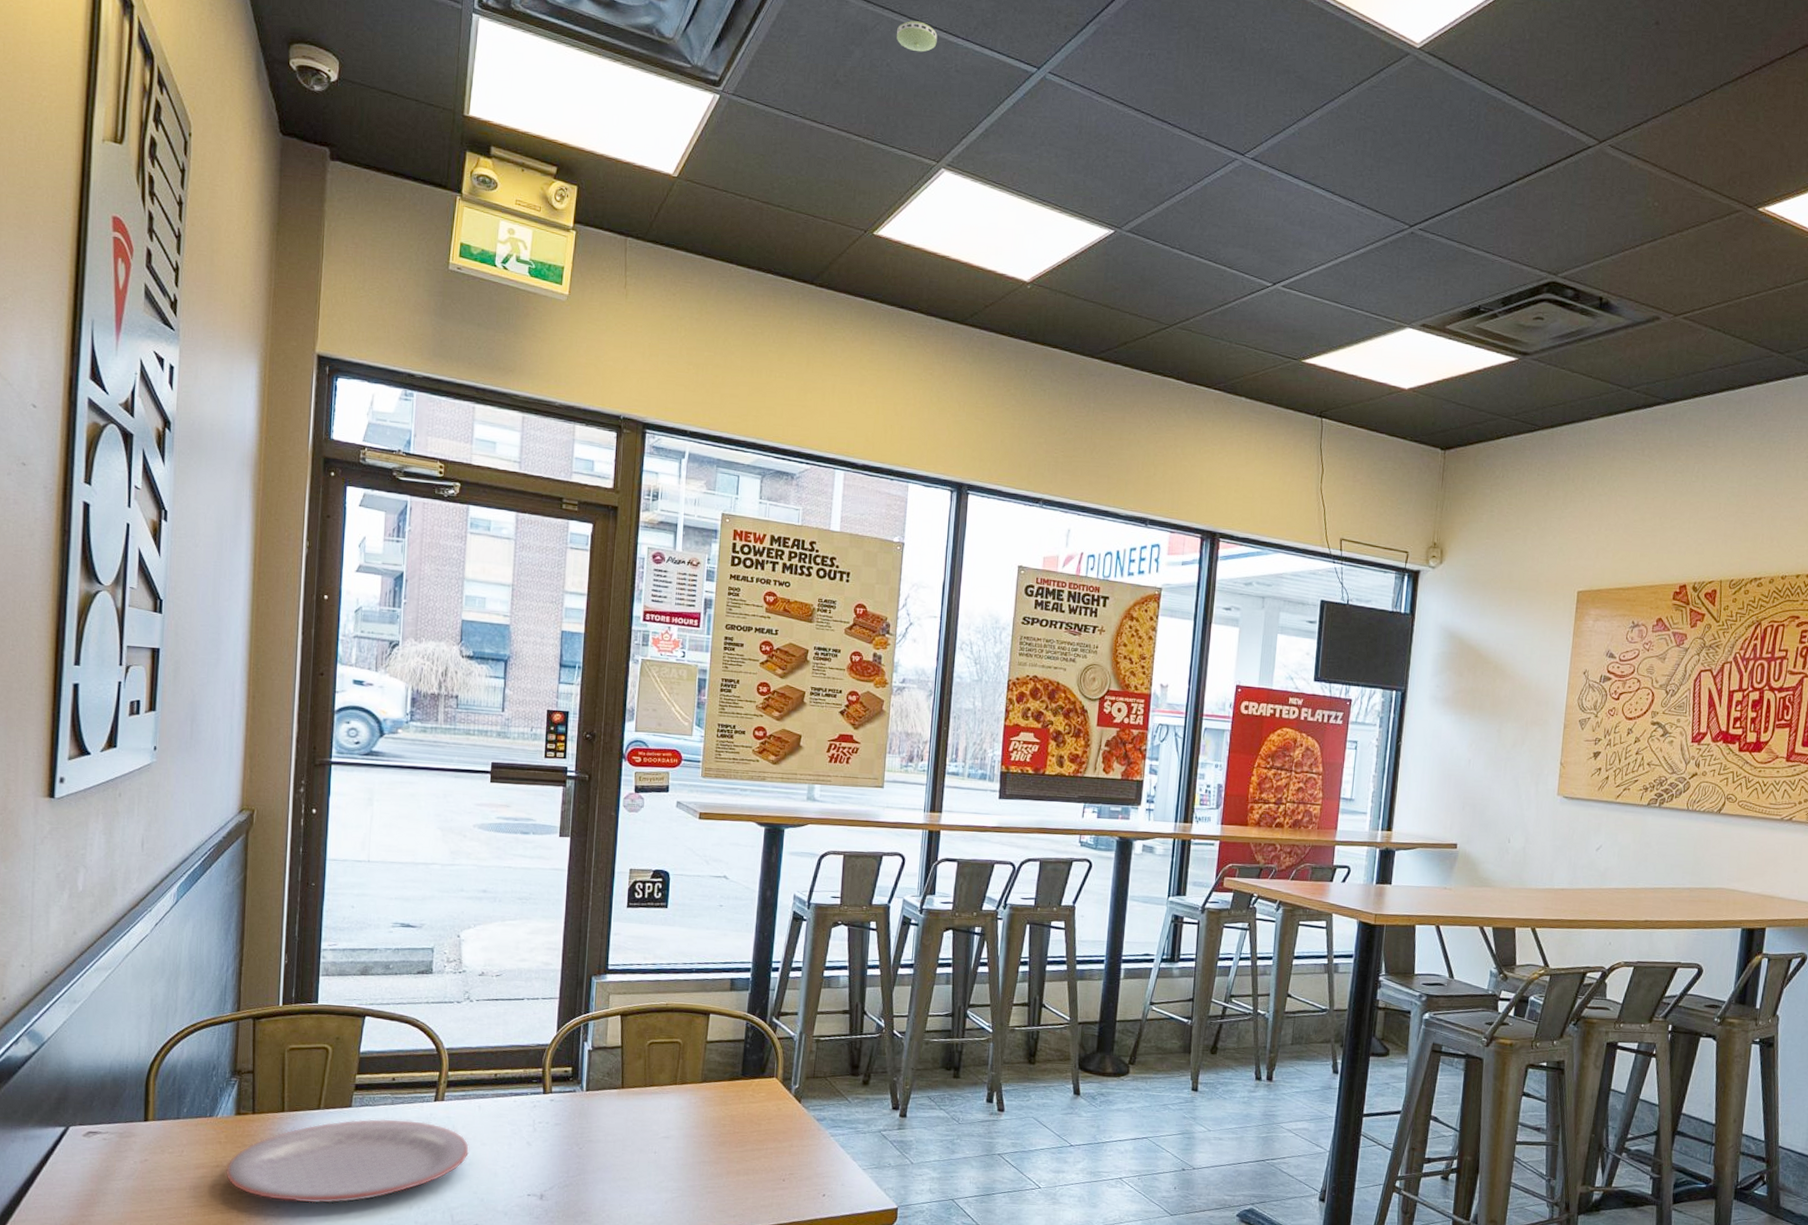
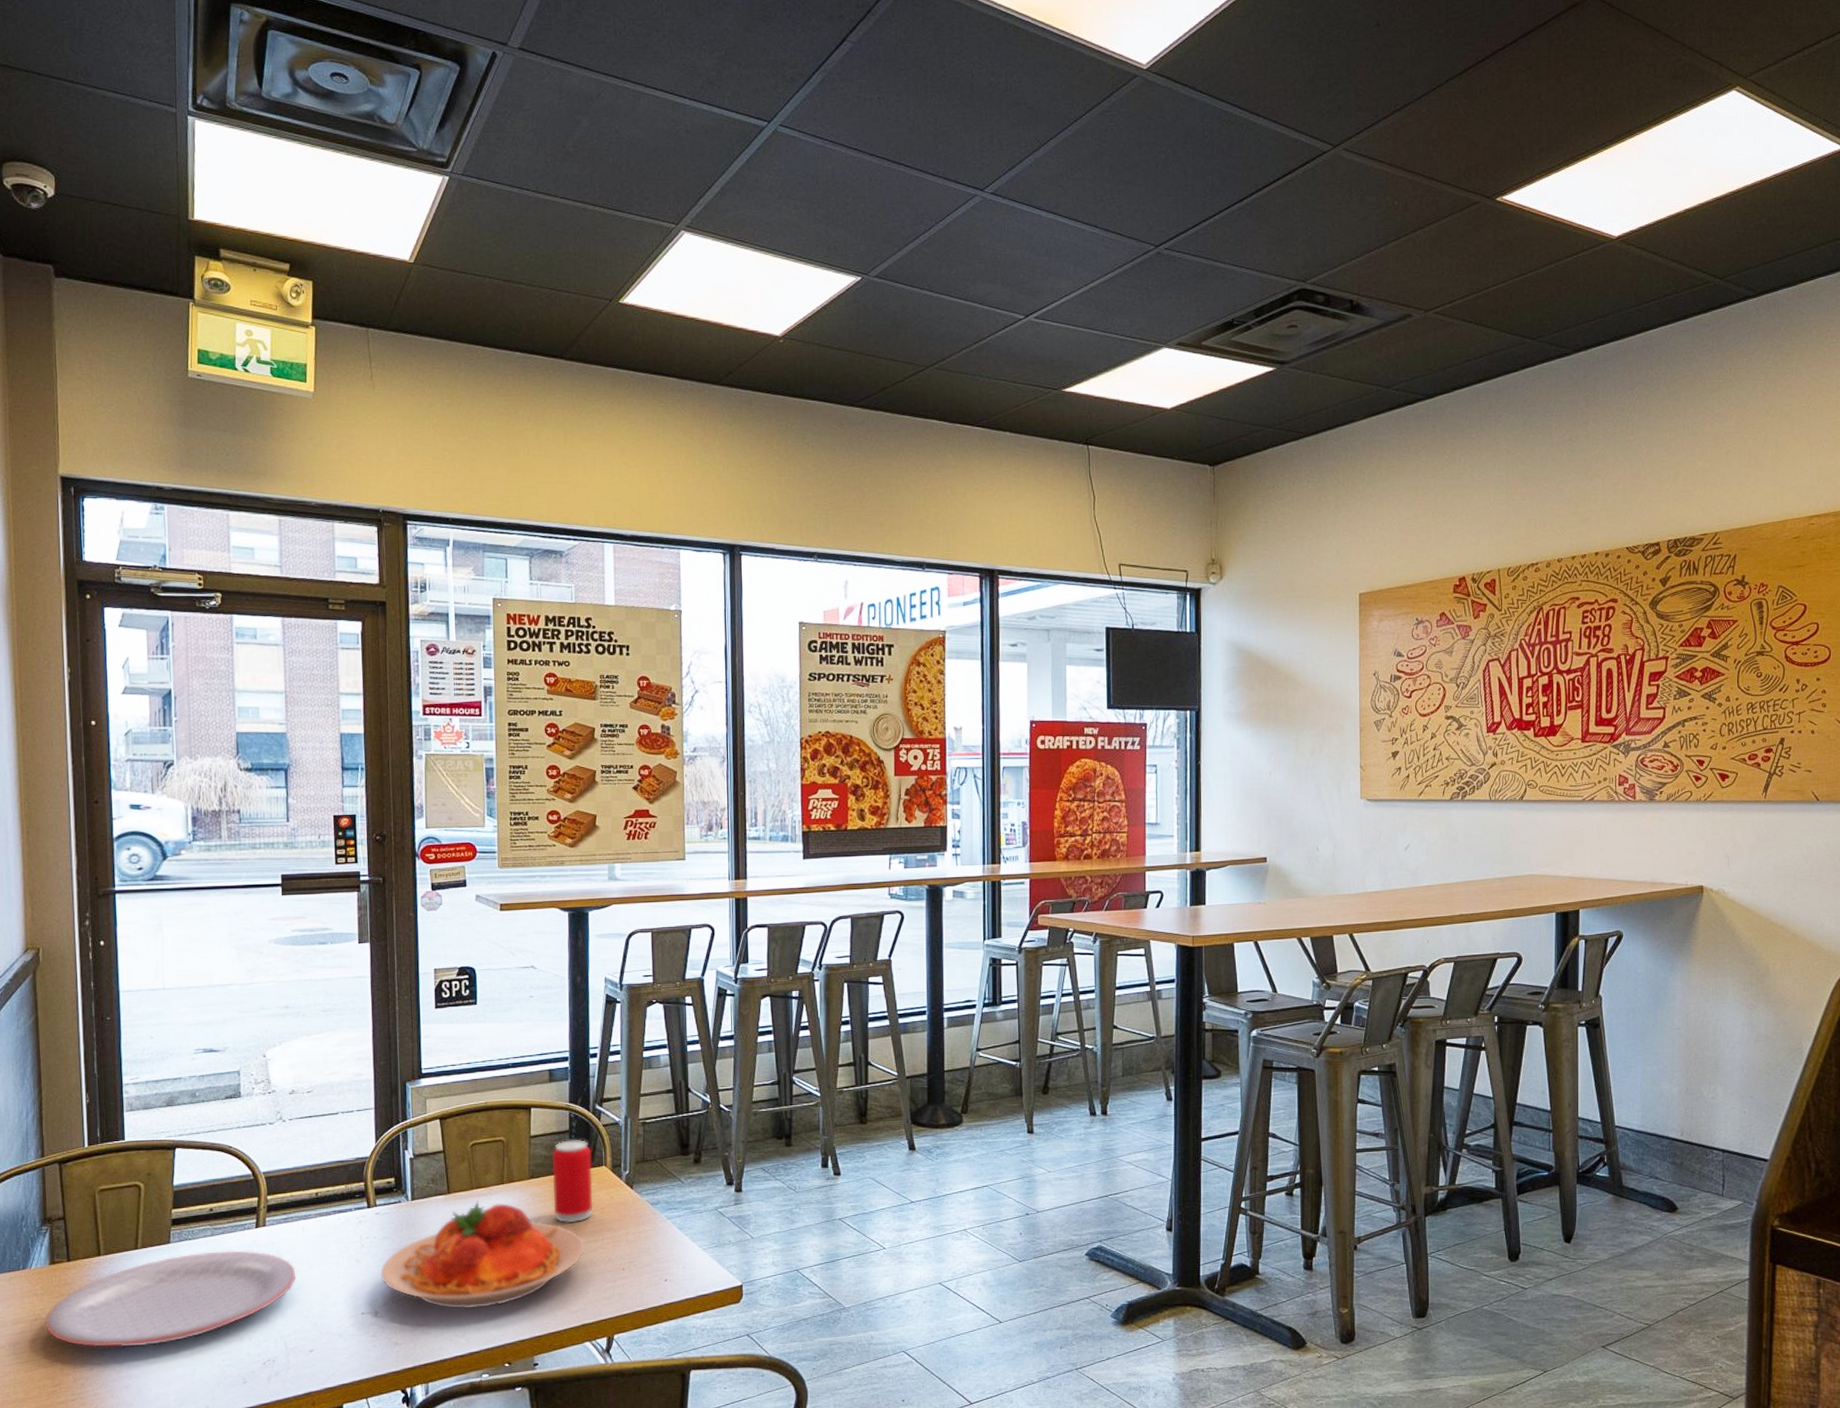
plate: none [549,1098,749,1203] -> present [380,1201,585,1309]
beverage can: none [722,1049,764,1130] -> present [552,1140,593,1224]
smoke detector: present [897,21,937,52] -> none [622,85,664,116]

